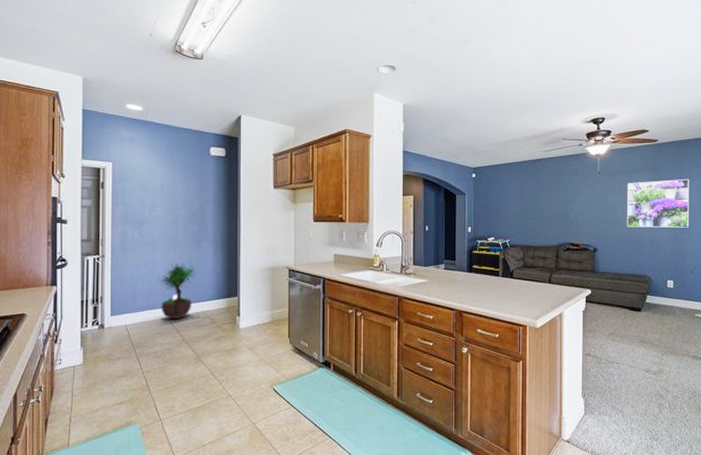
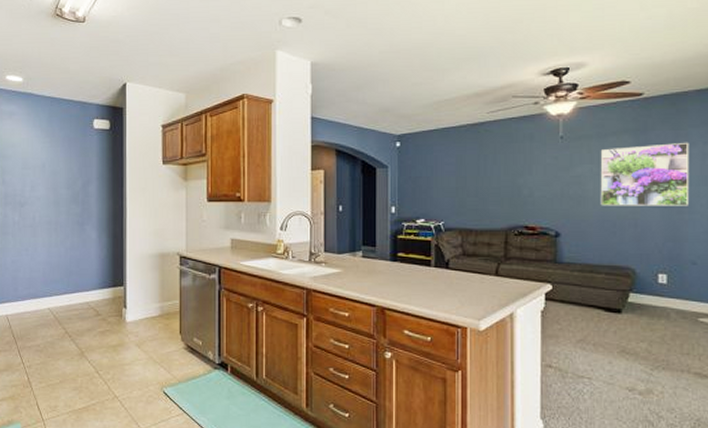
potted tree: present [156,261,196,320] -> none [38,245,79,311]

